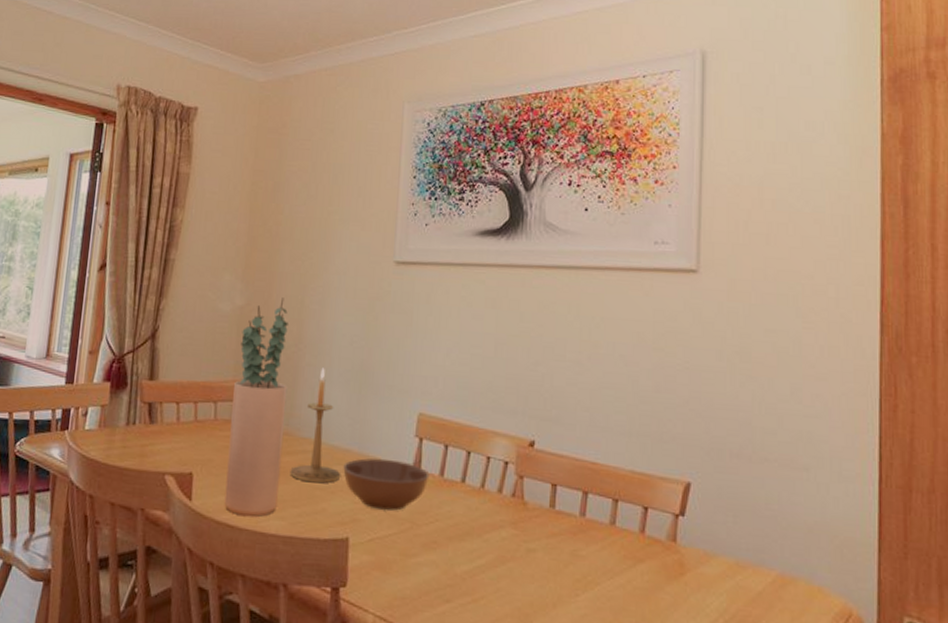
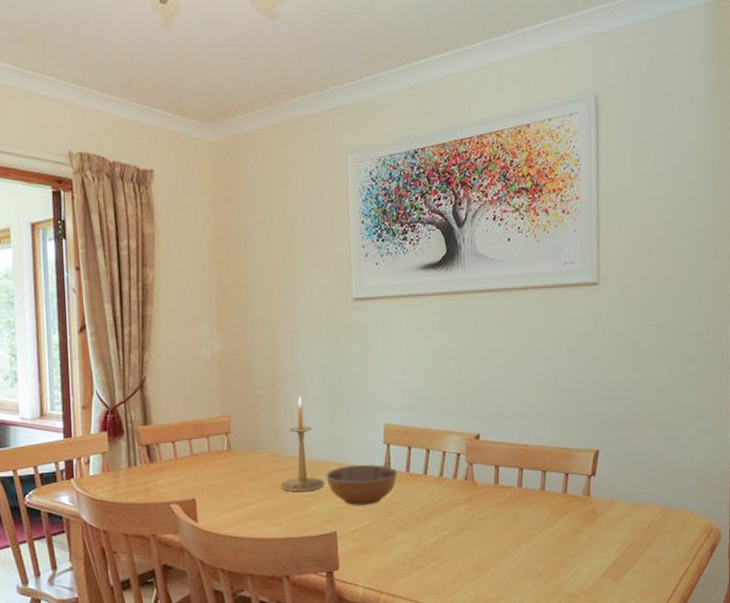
vase: present [224,297,288,517] -> none [221,339,274,528]

